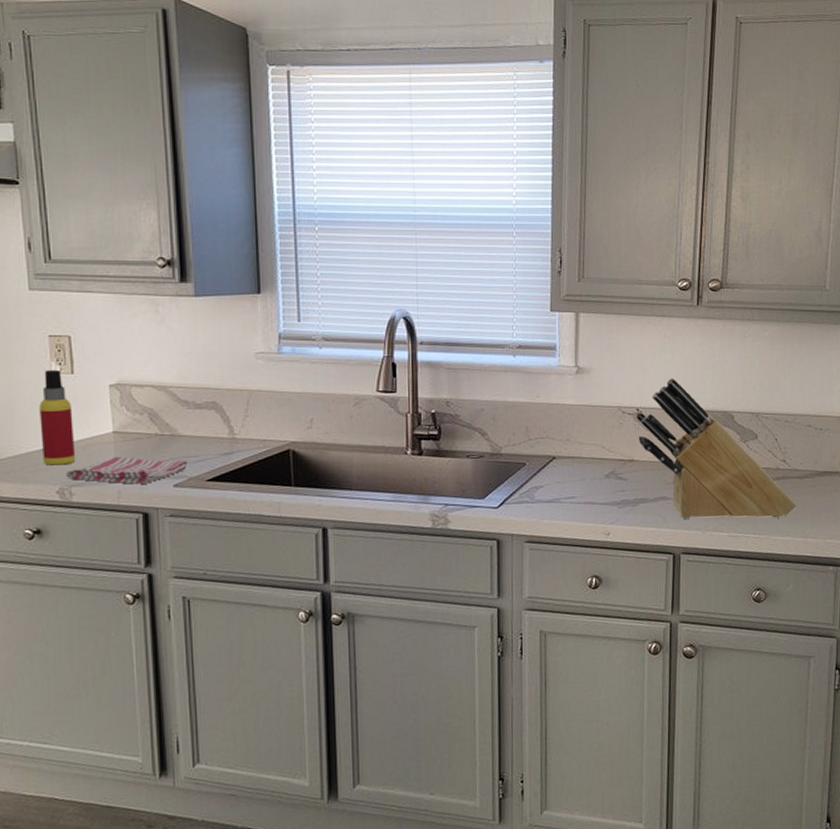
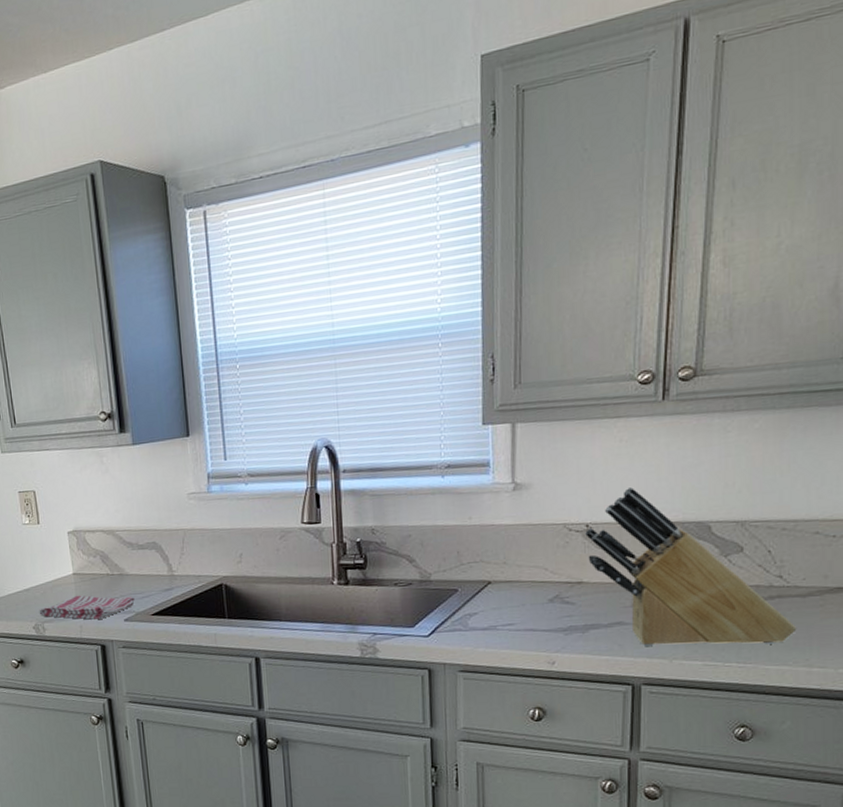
spray bottle: present [39,369,76,466] -> none [15,521,46,605]

